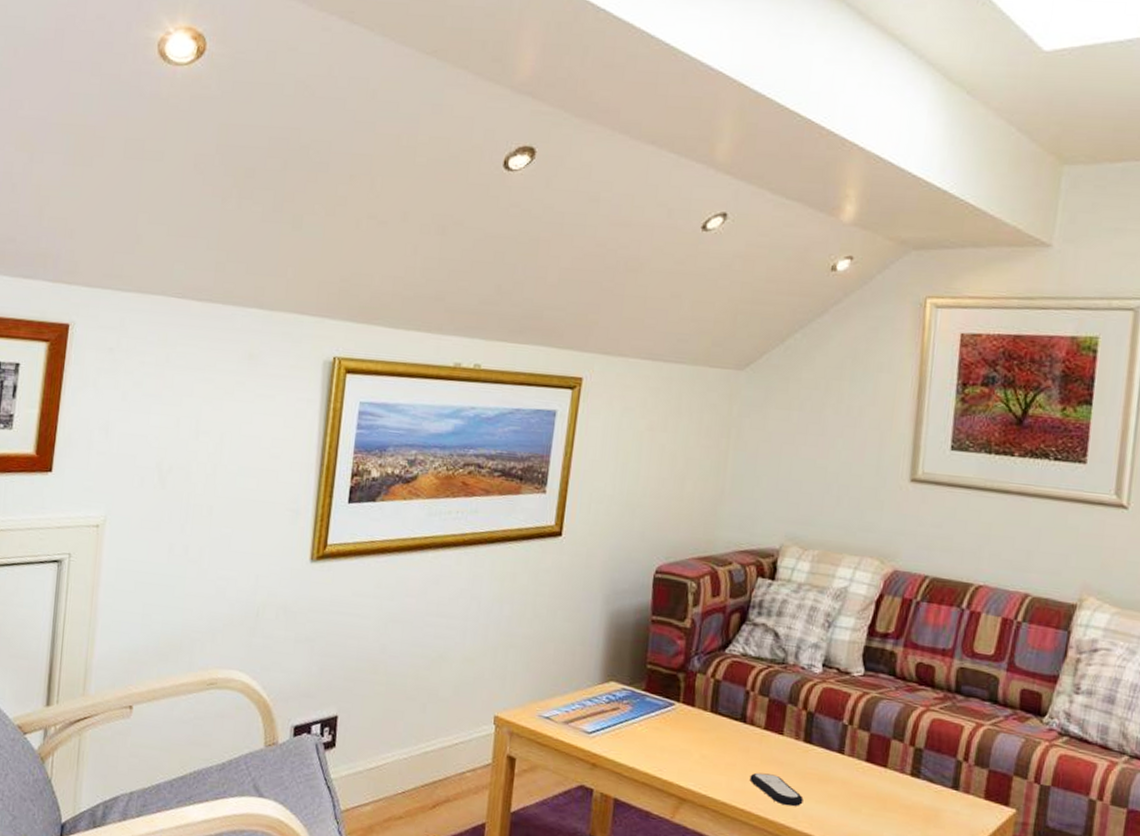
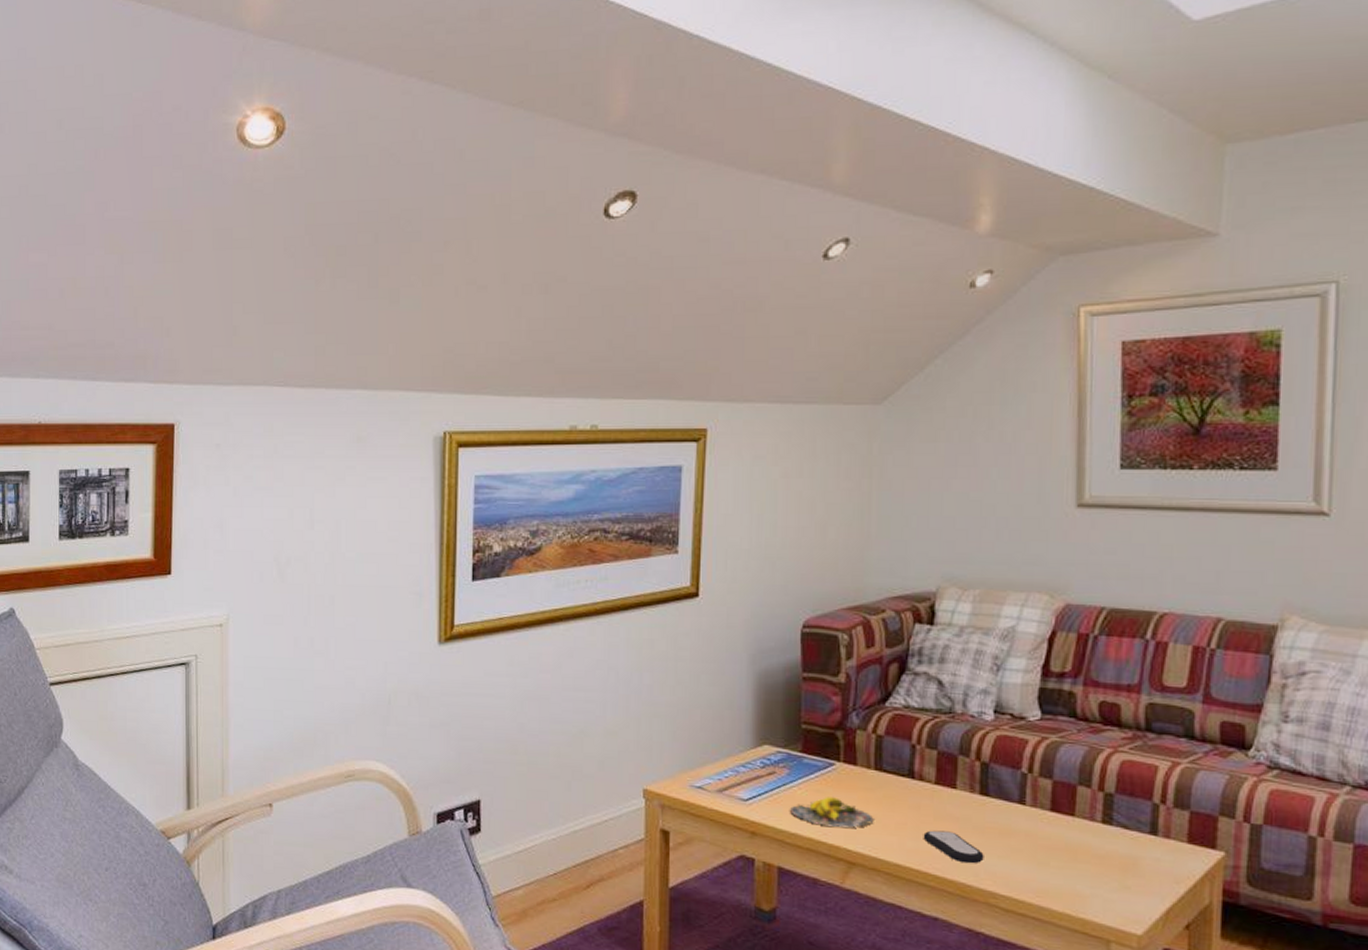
banana: none [630,734,707,765] -> present [790,797,874,828]

